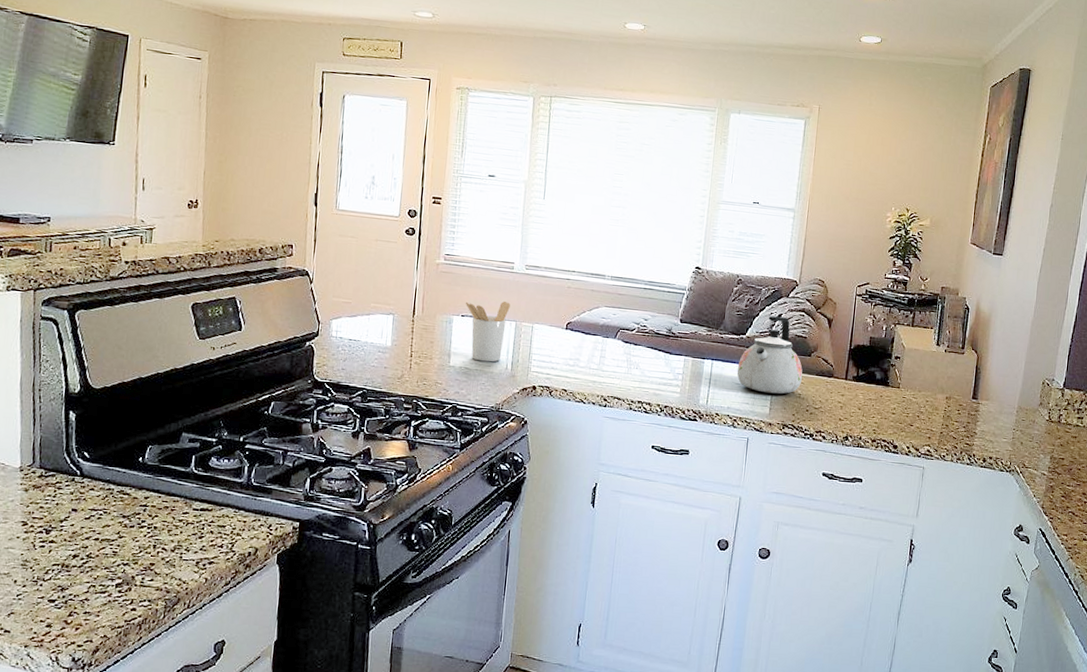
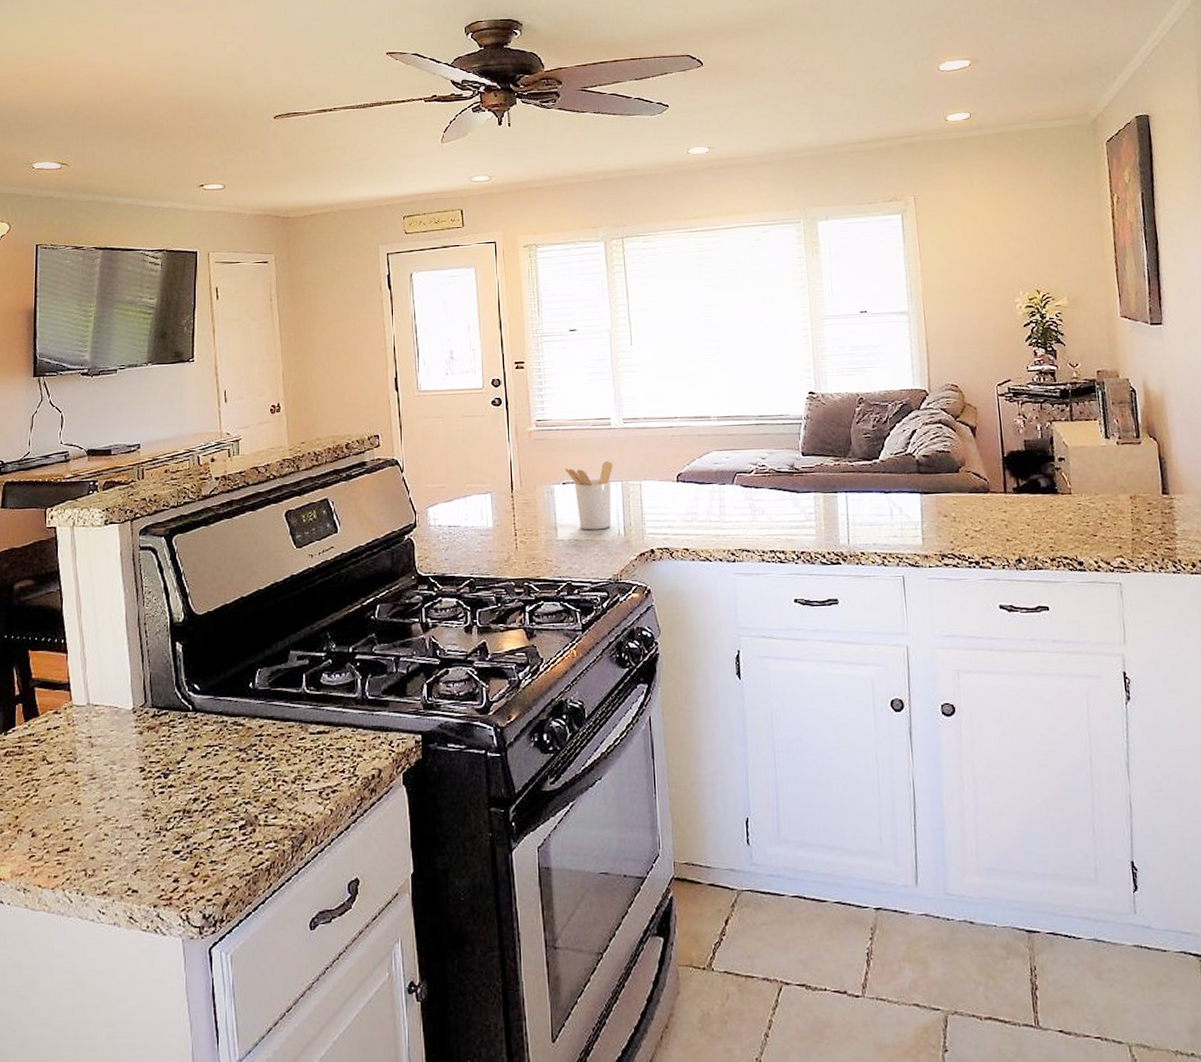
kettle: present [737,316,803,394] -> none [876,433,954,522]

